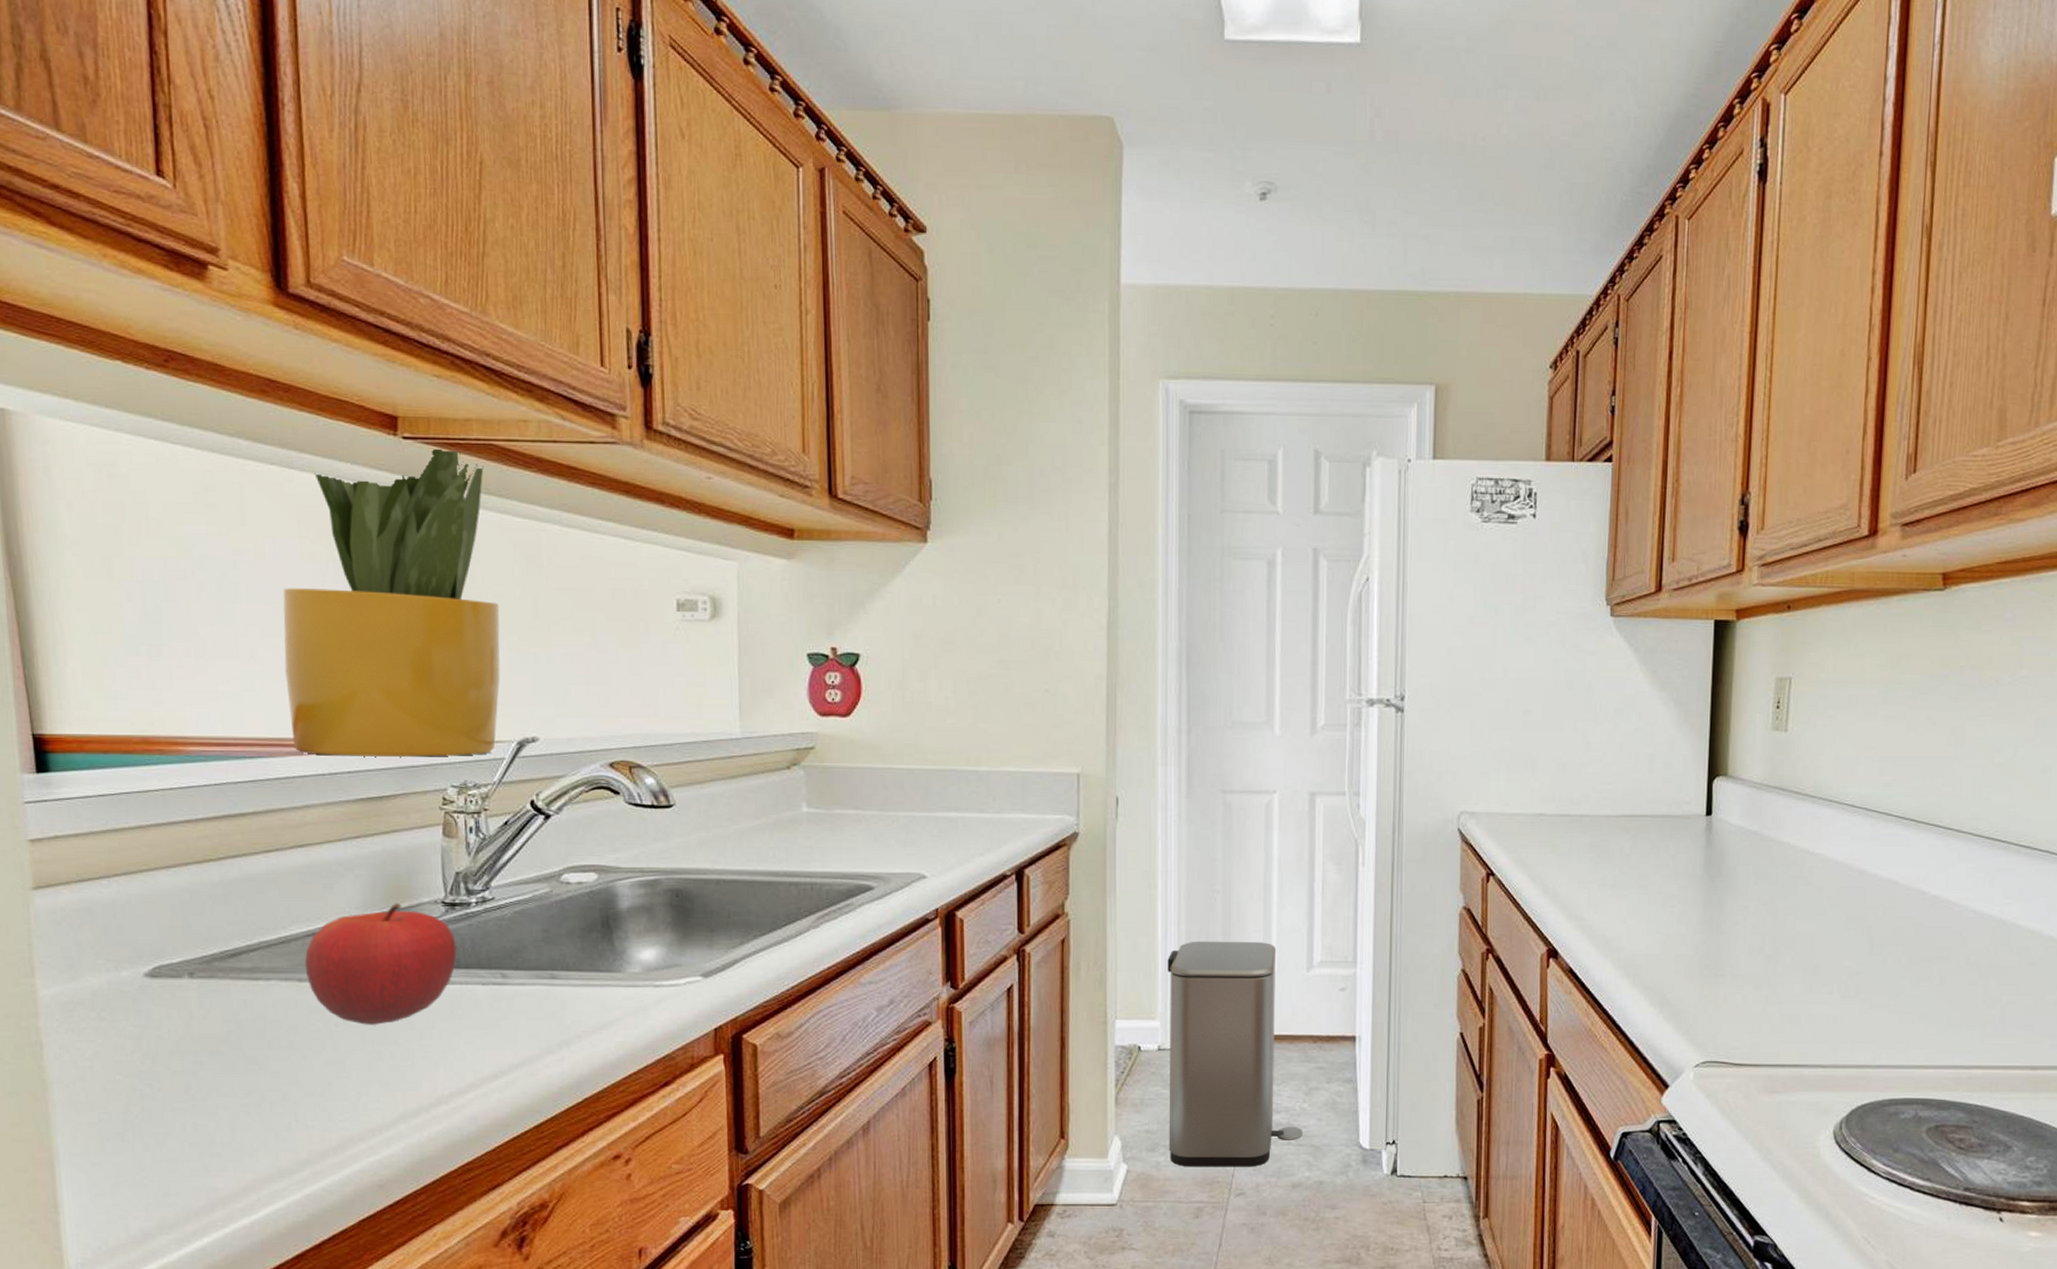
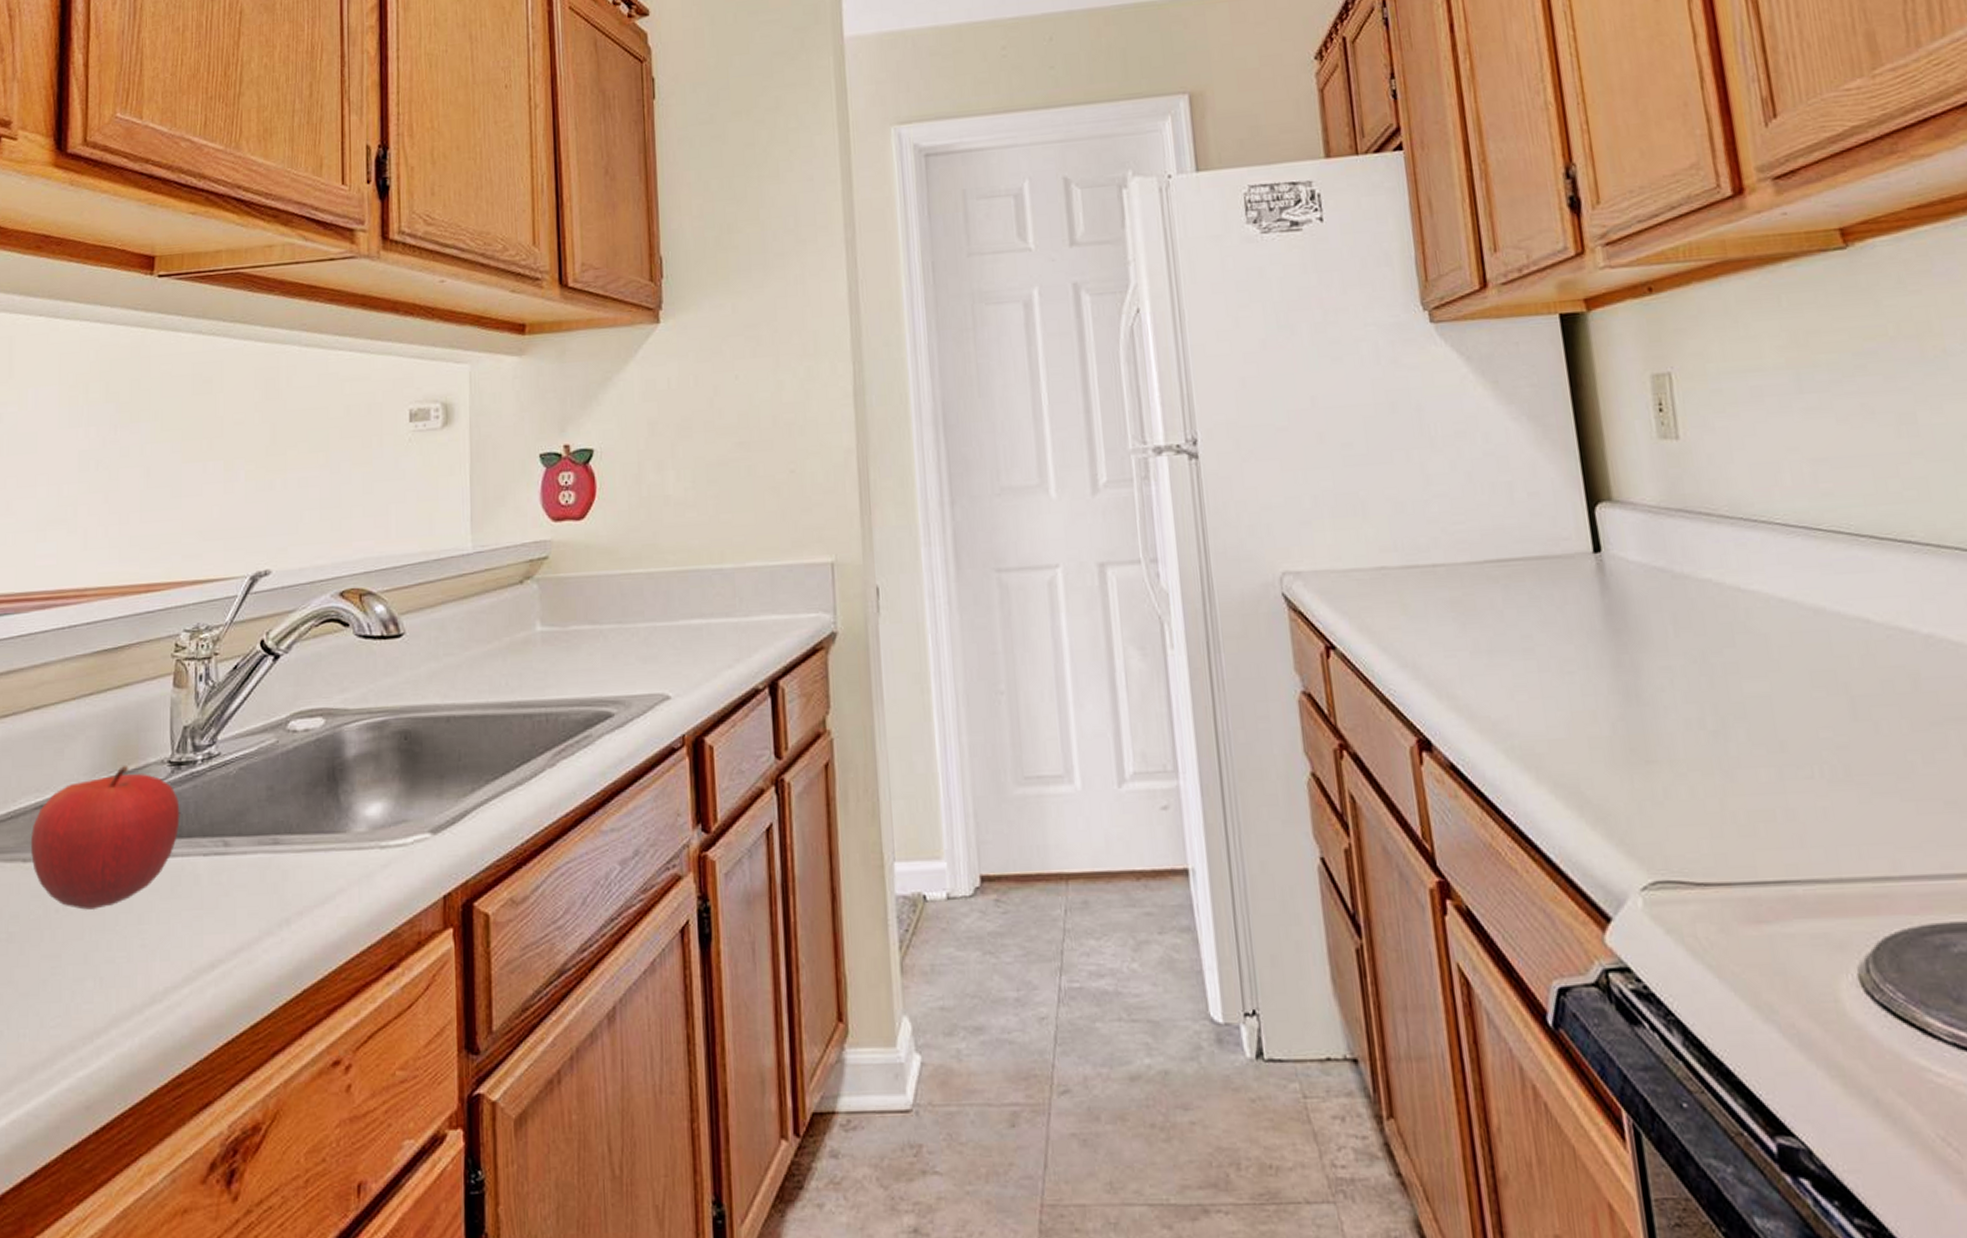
planter: present [282,449,501,757] -> none [36,283,239,607]
pedal bin: present [1167,941,1303,1167] -> none [949,752,1136,1056]

